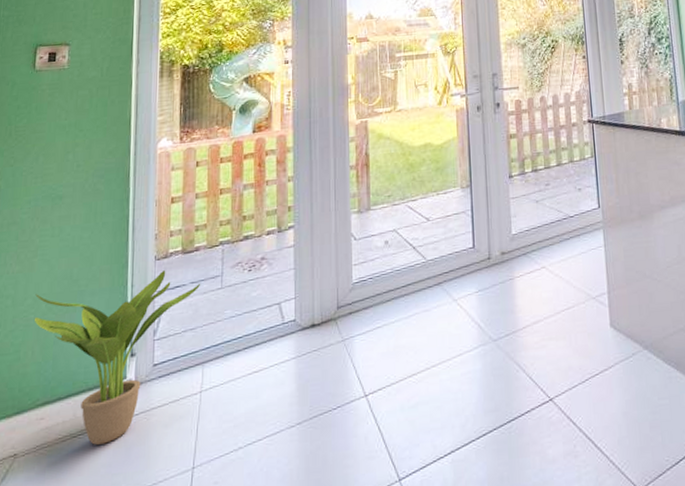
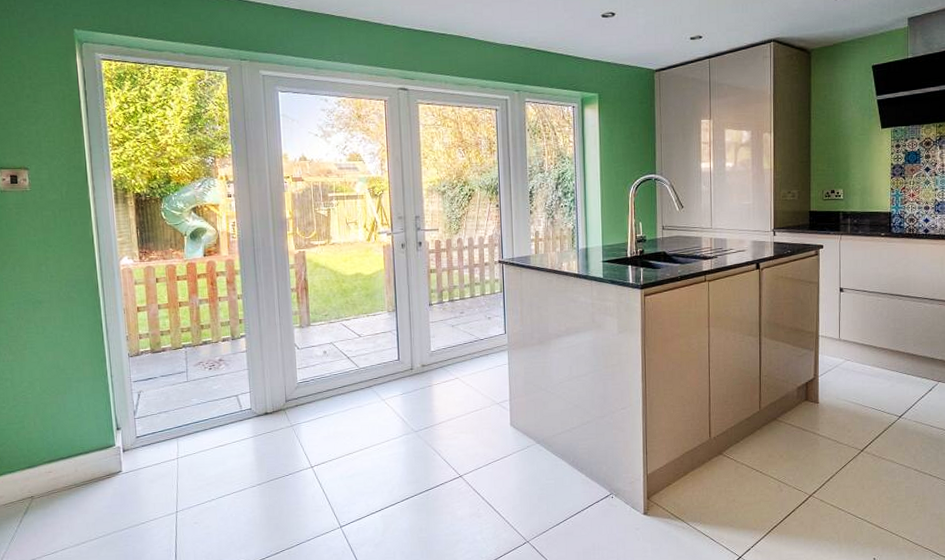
potted plant: present [34,269,201,445] -> none [30,365,170,493]

